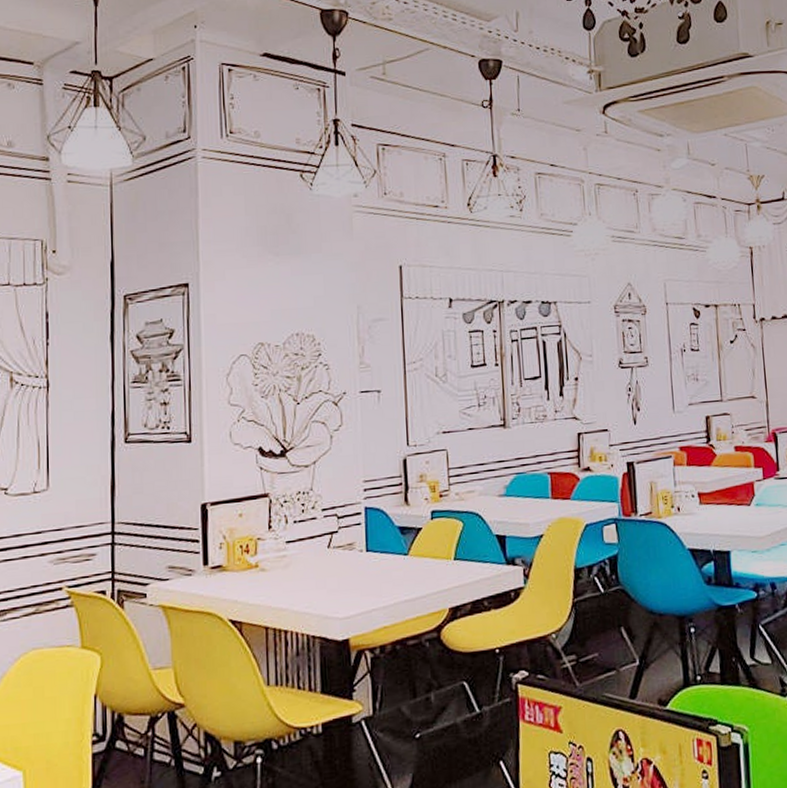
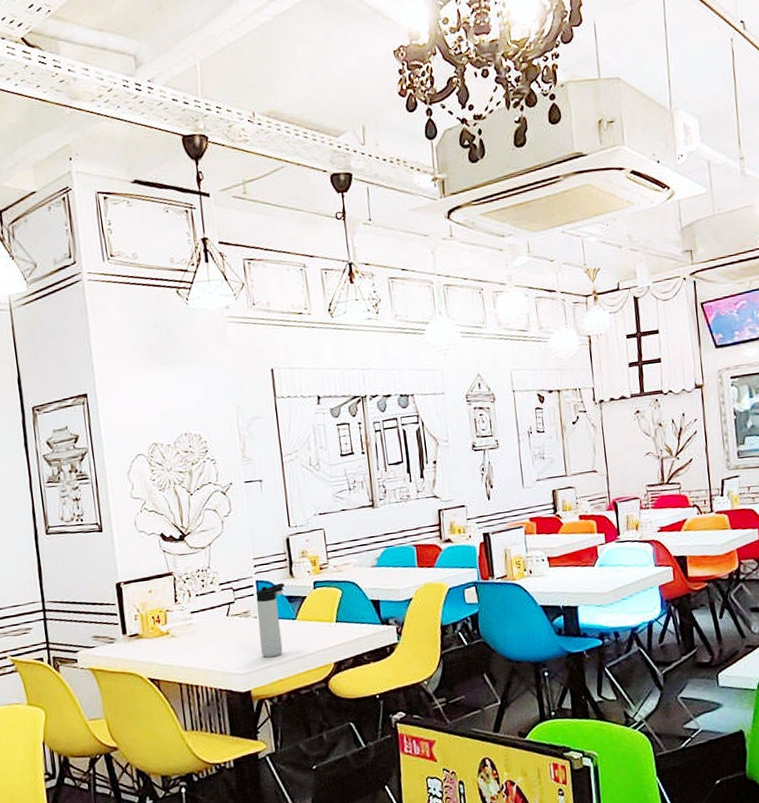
thermos bottle: none [363,511,397,600] -> present [256,583,284,658]

